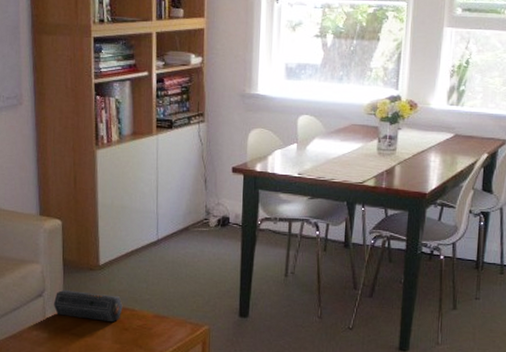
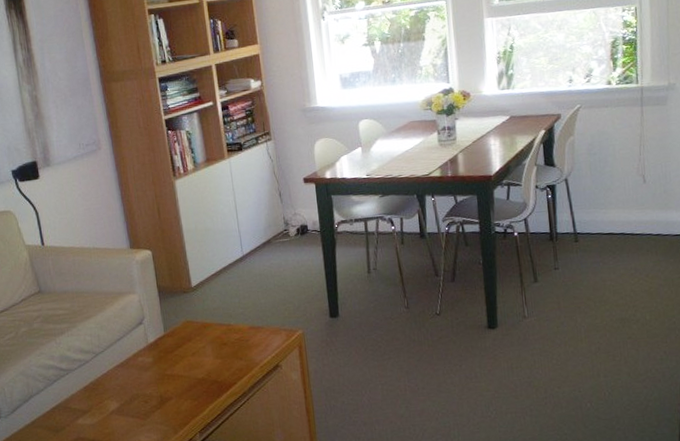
speaker: present [53,289,123,321] -> none [153,314,219,340]

